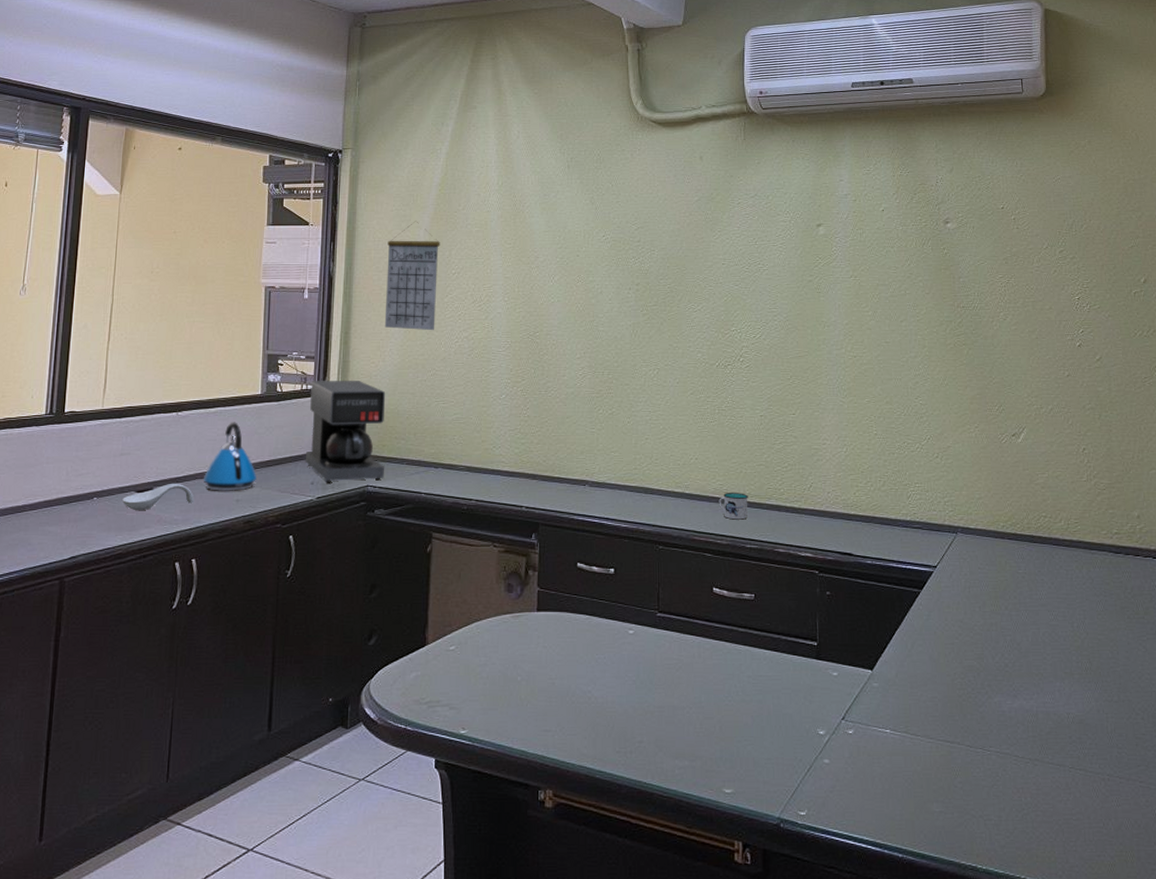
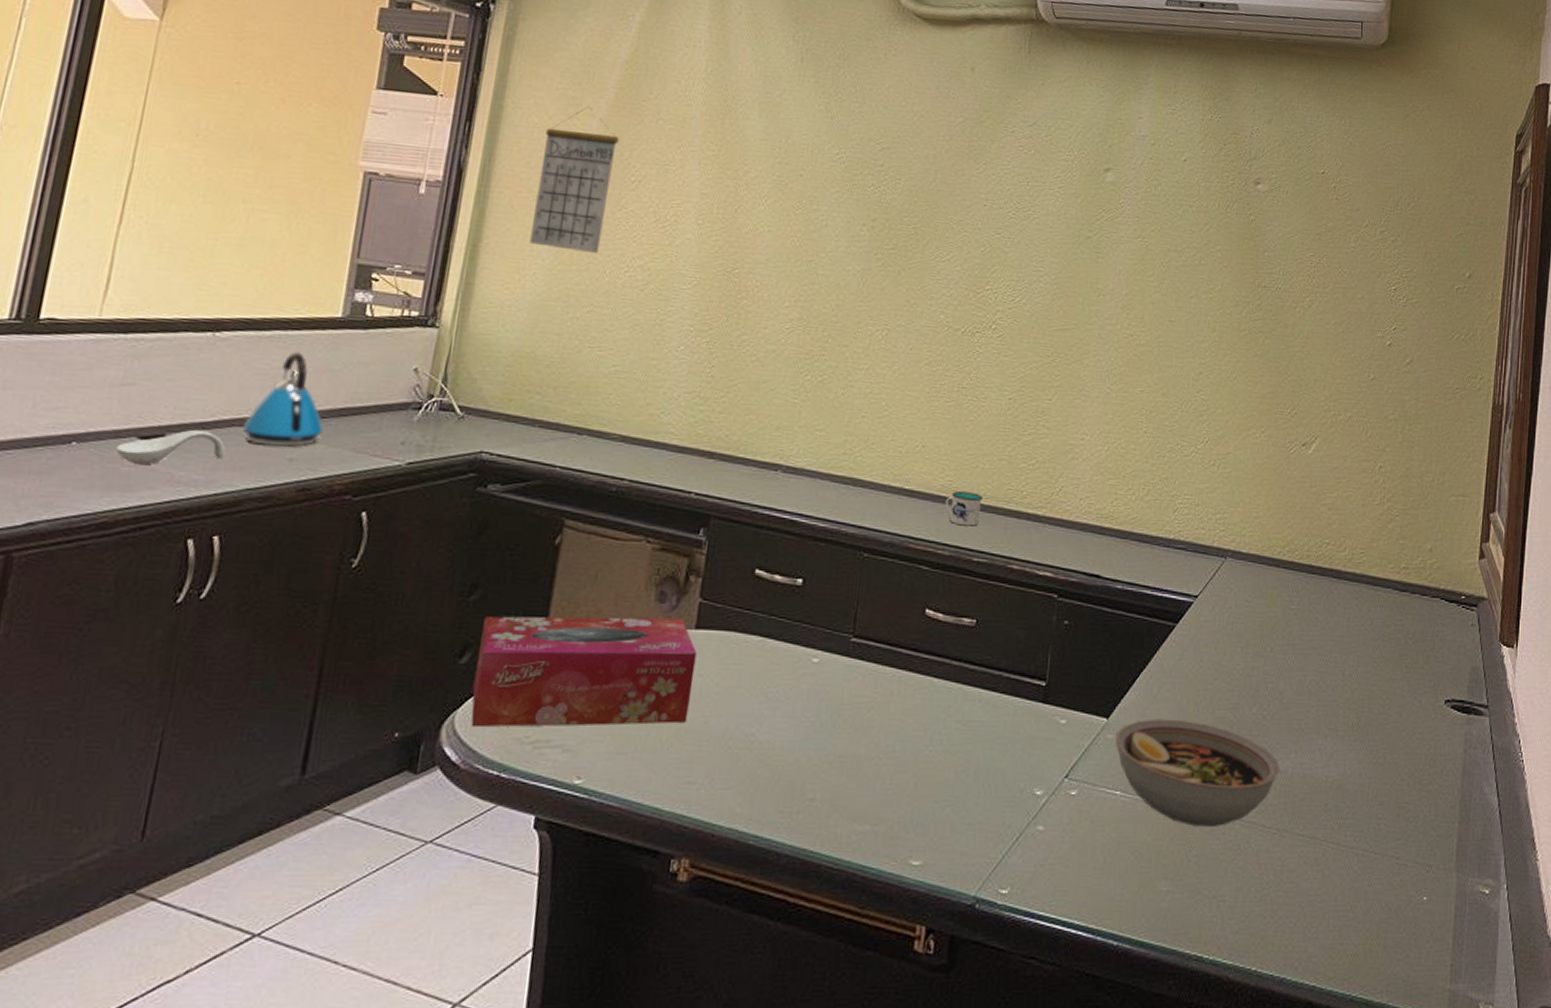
coffee maker: present [305,381,386,483] -> none [395,306,521,446]
tissue box: none [380,605,540,693] -> present [471,616,697,728]
bowl: none [880,669,1026,757] -> present [1115,718,1280,826]

